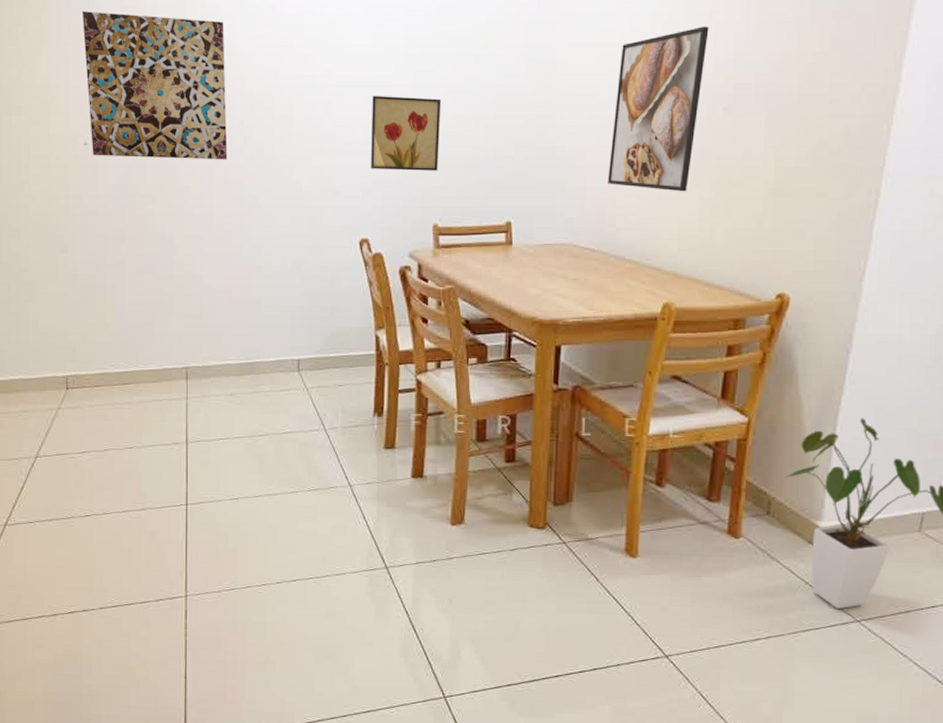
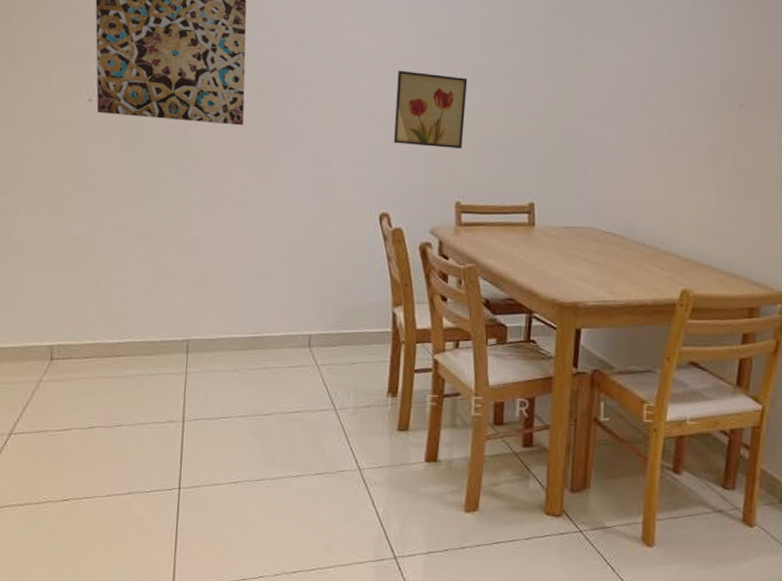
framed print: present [608,26,709,192] -> none [629,26,726,182]

